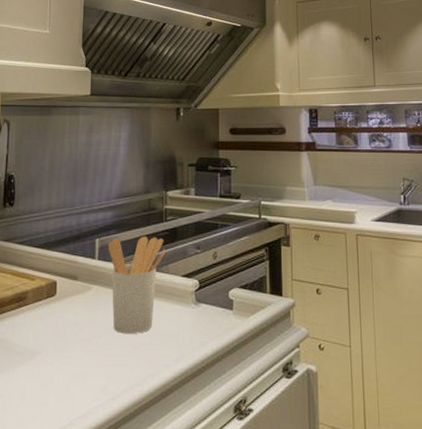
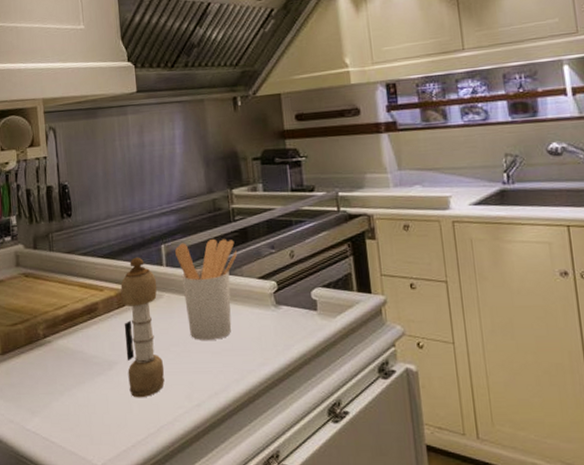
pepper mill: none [47,249,88,389] -> present [120,257,165,398]

